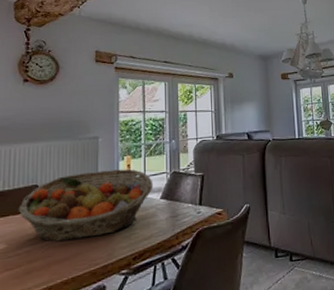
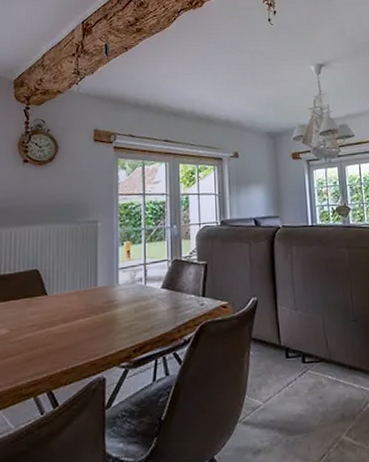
fruit basket: present [18,168,153,242] -> none [19,255,154,330]

